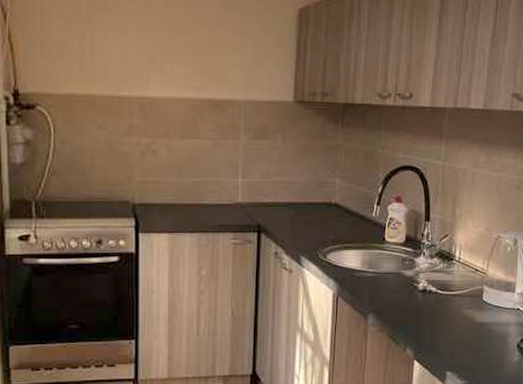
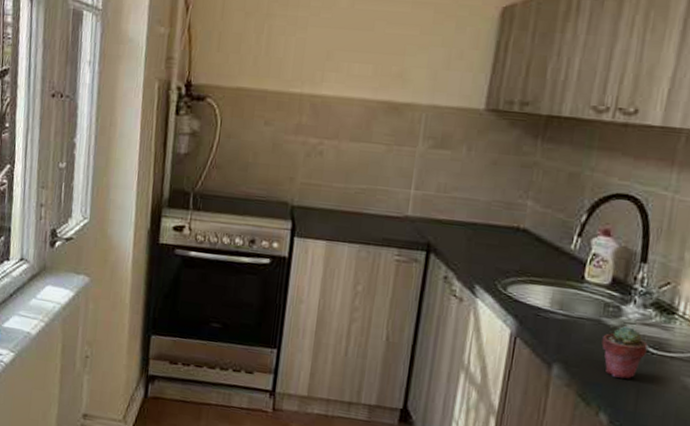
potted succulent: none [403,274,436,318] -> present [602,325,648,379]

